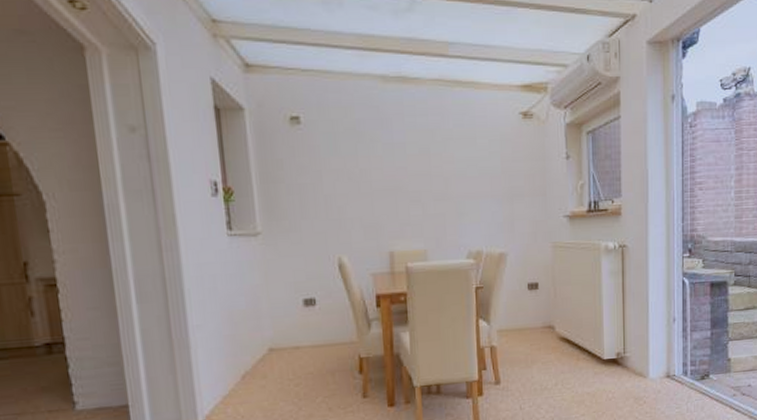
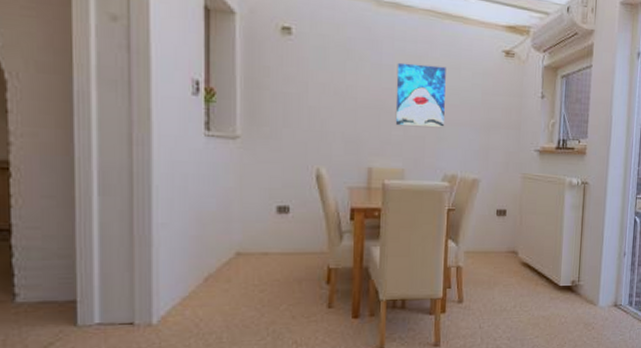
wall art: none [409,137,464,205] -> present [395,62,446,128]

